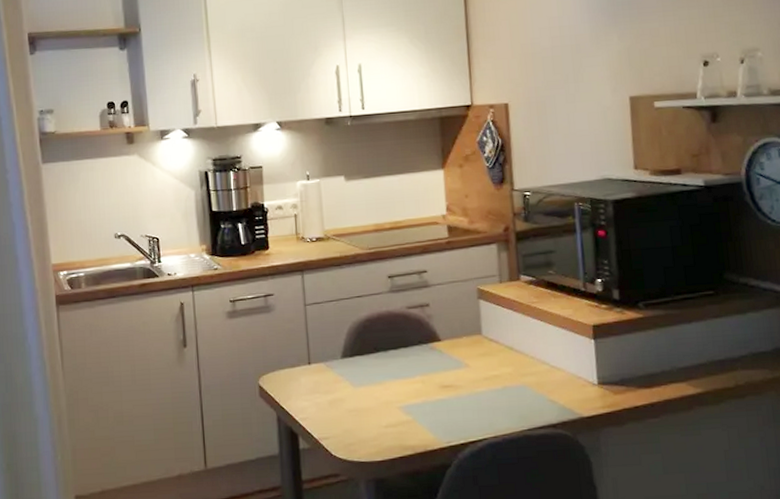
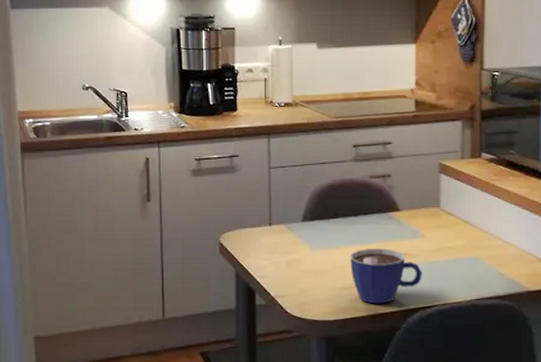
cup: none [393,381,470,441] -> present [350,249,422,304]

